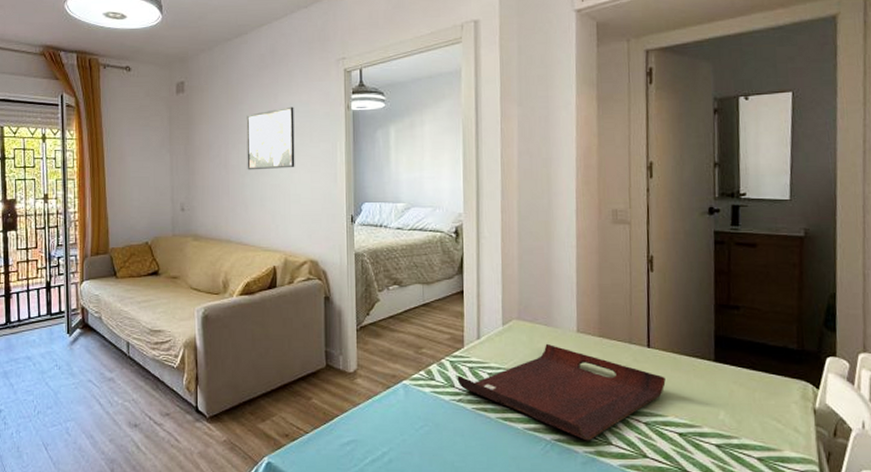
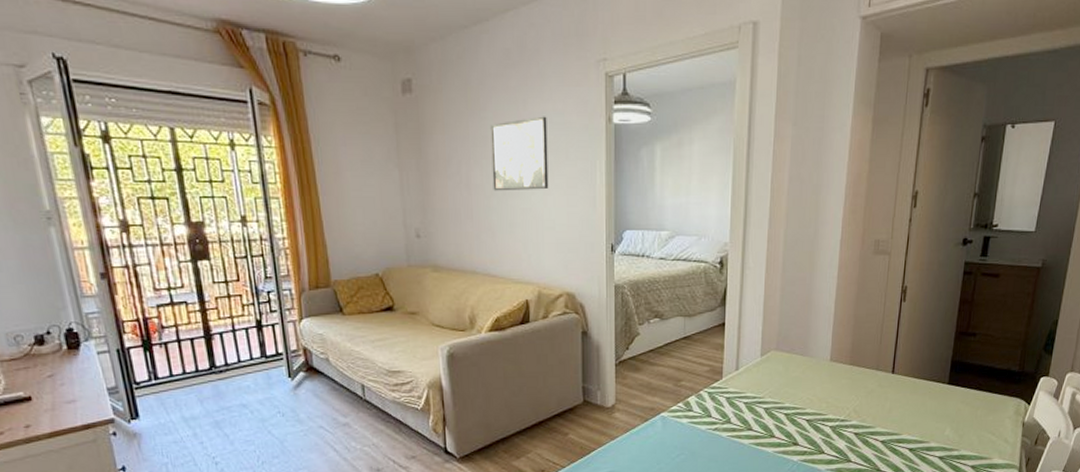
serving tray: present [457,343,666,441] -> none [714,372,904,460]

